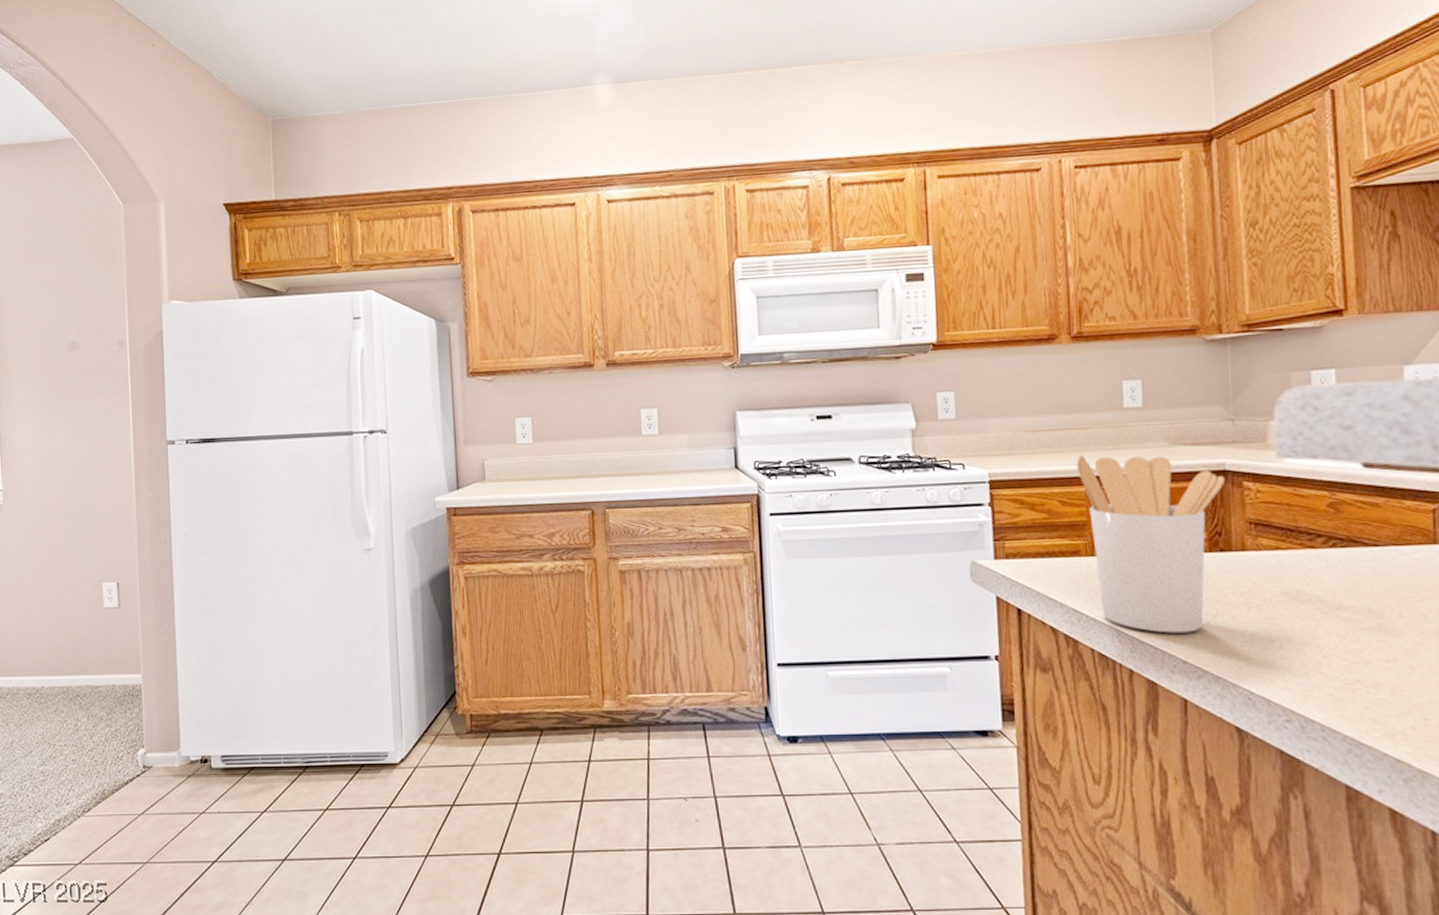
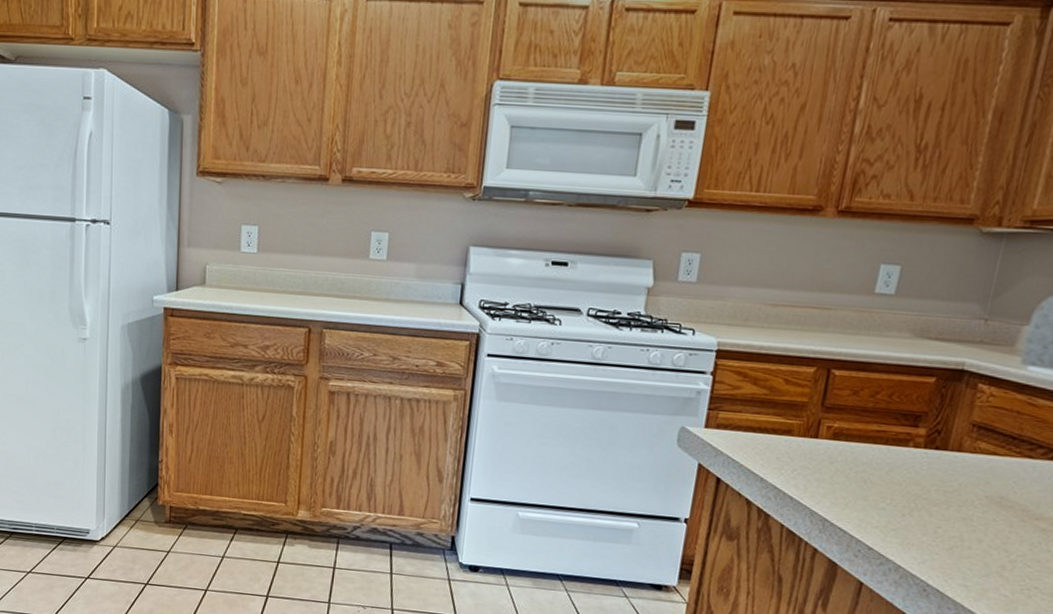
utensil holder: present [1076,455,1226,633] -> none [801,336,962,522]

